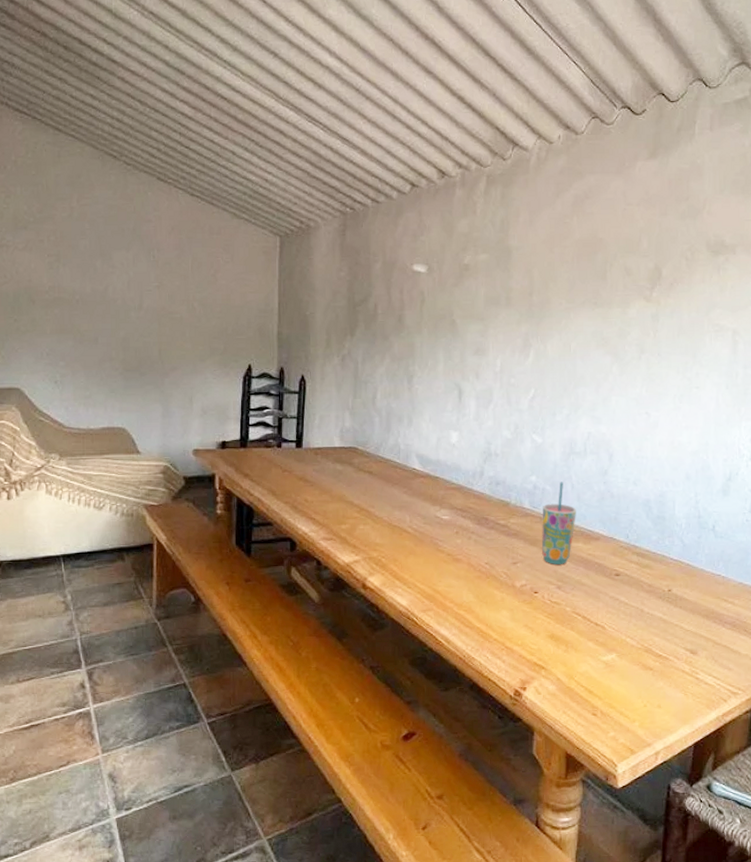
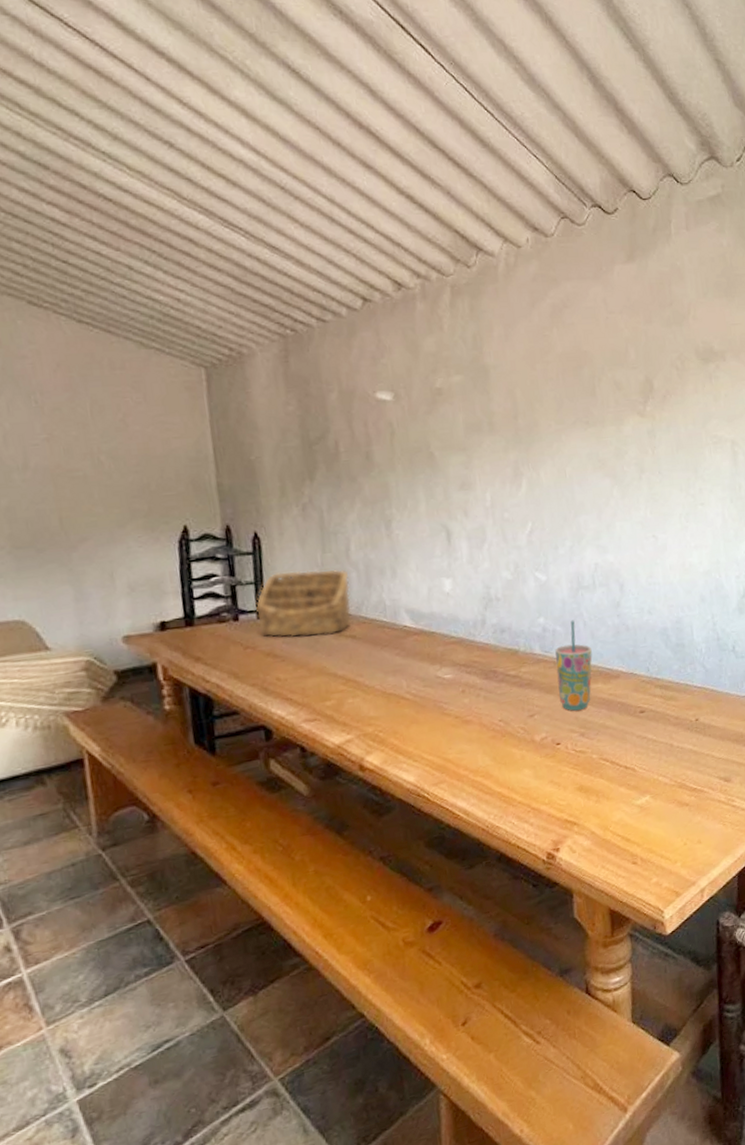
basket: none [295,411,373,468] -> present [255,569,352,638]

